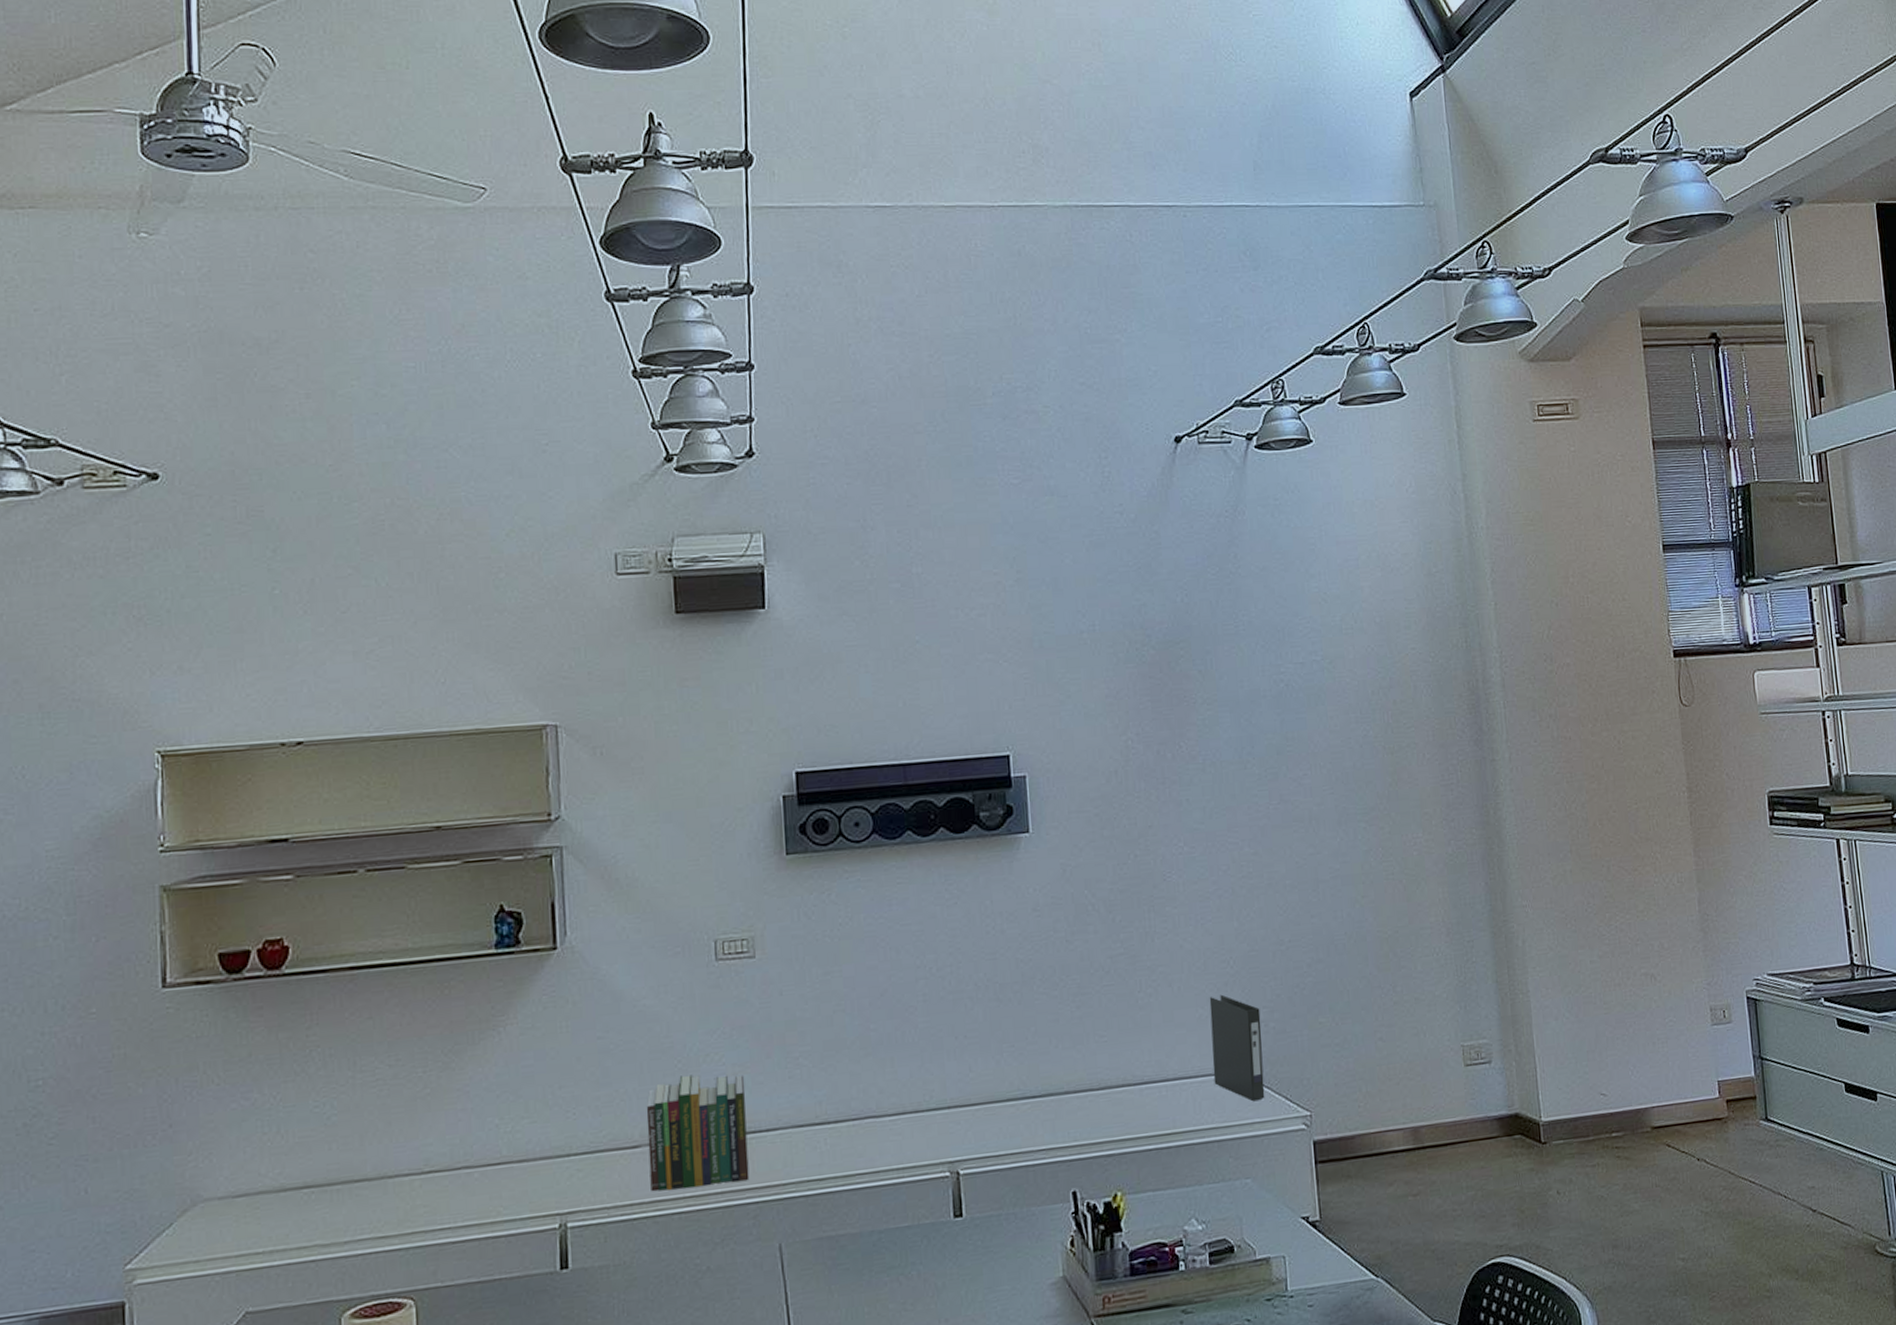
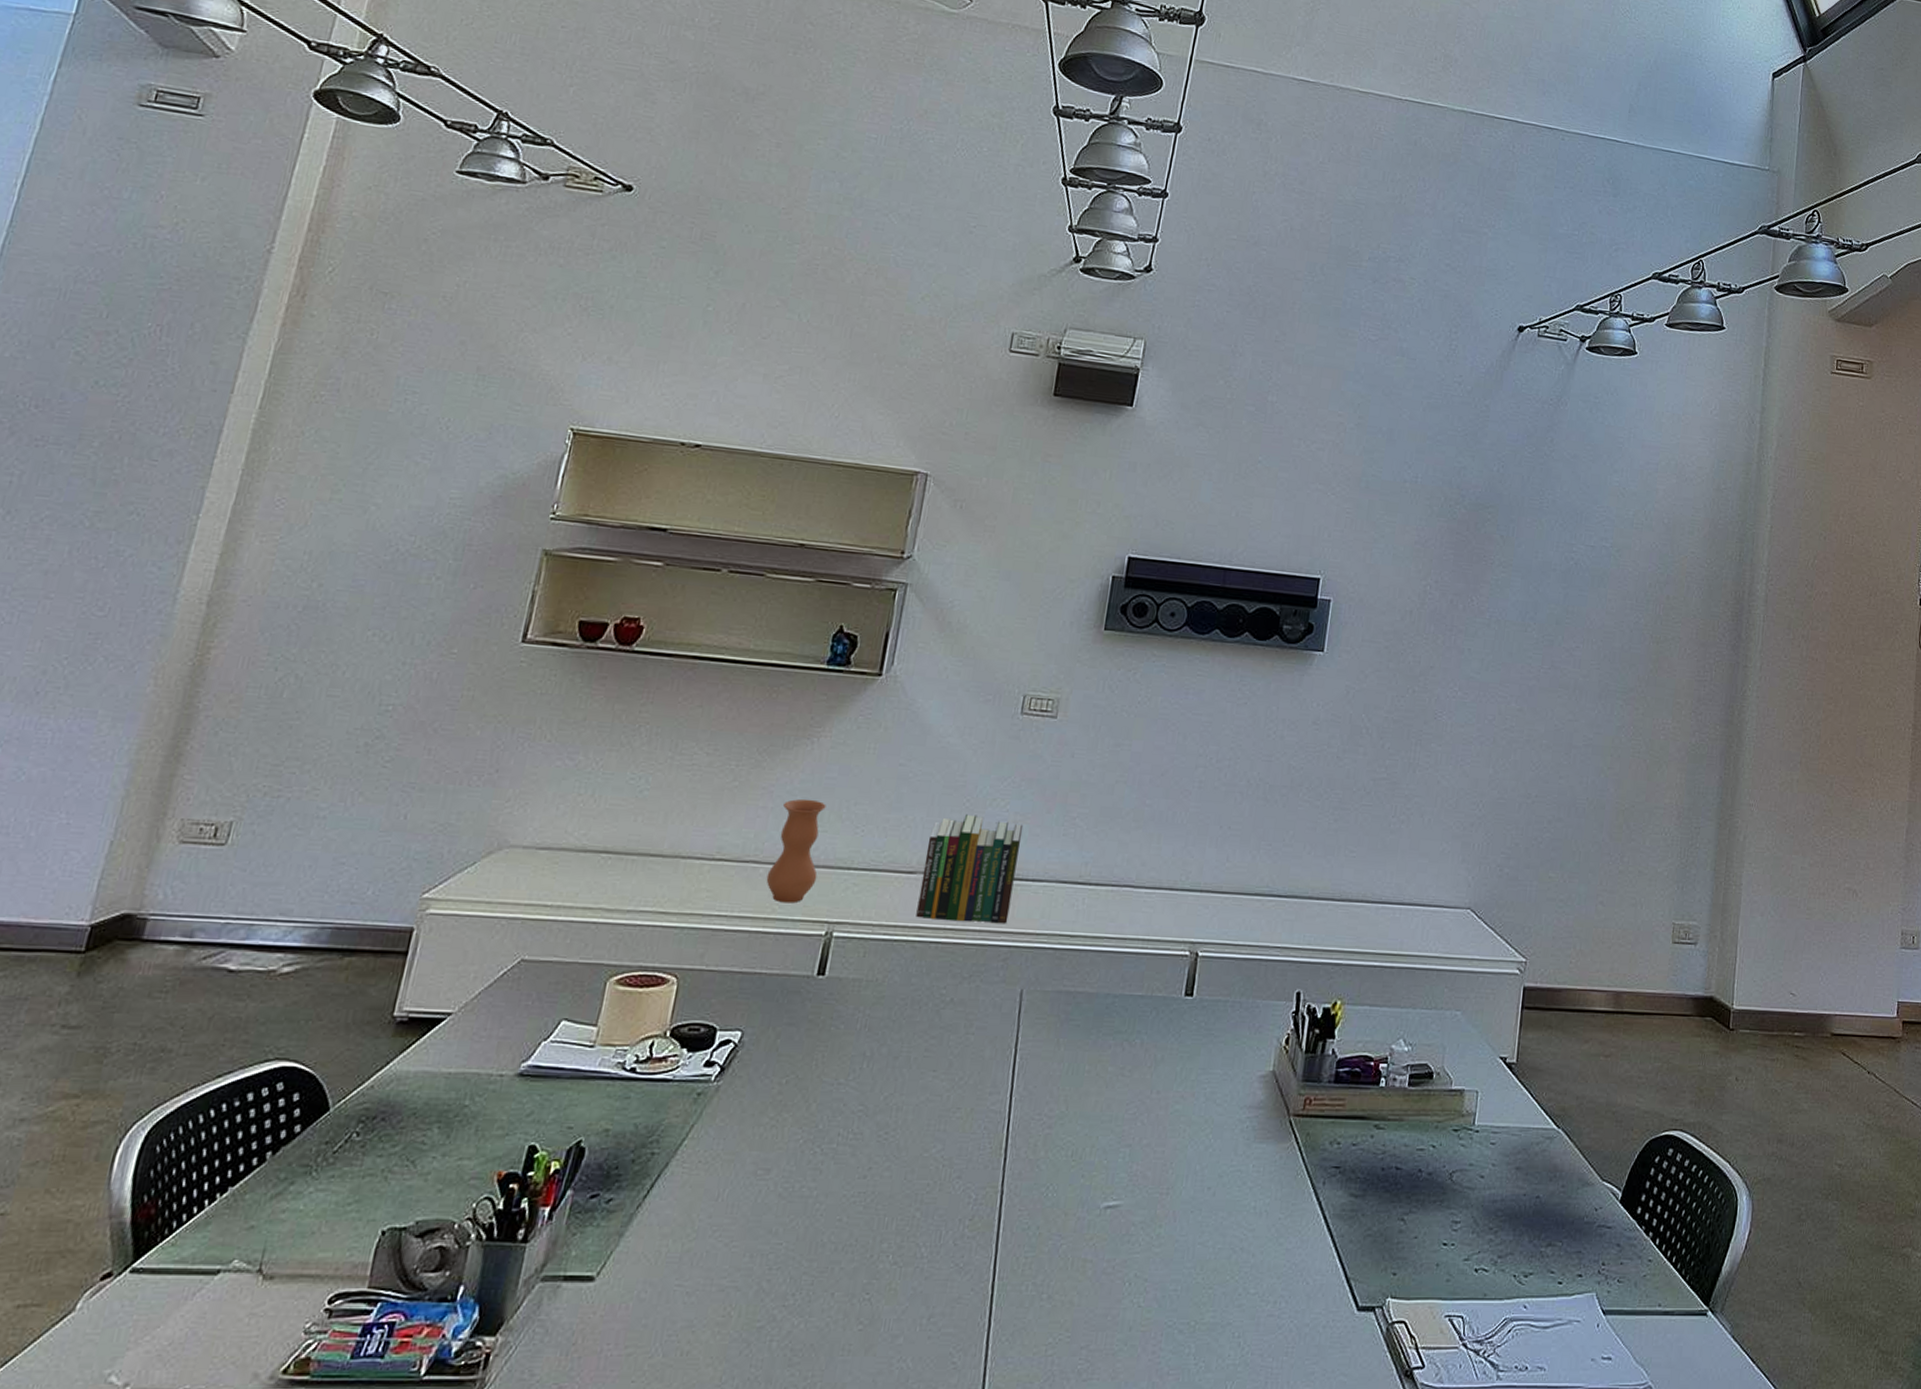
vase: none [483,1091,537,1204] -> present [766,798,826,903]
binder: present [1209,994,1265,1102] -> none [1444,833,1498,939]

